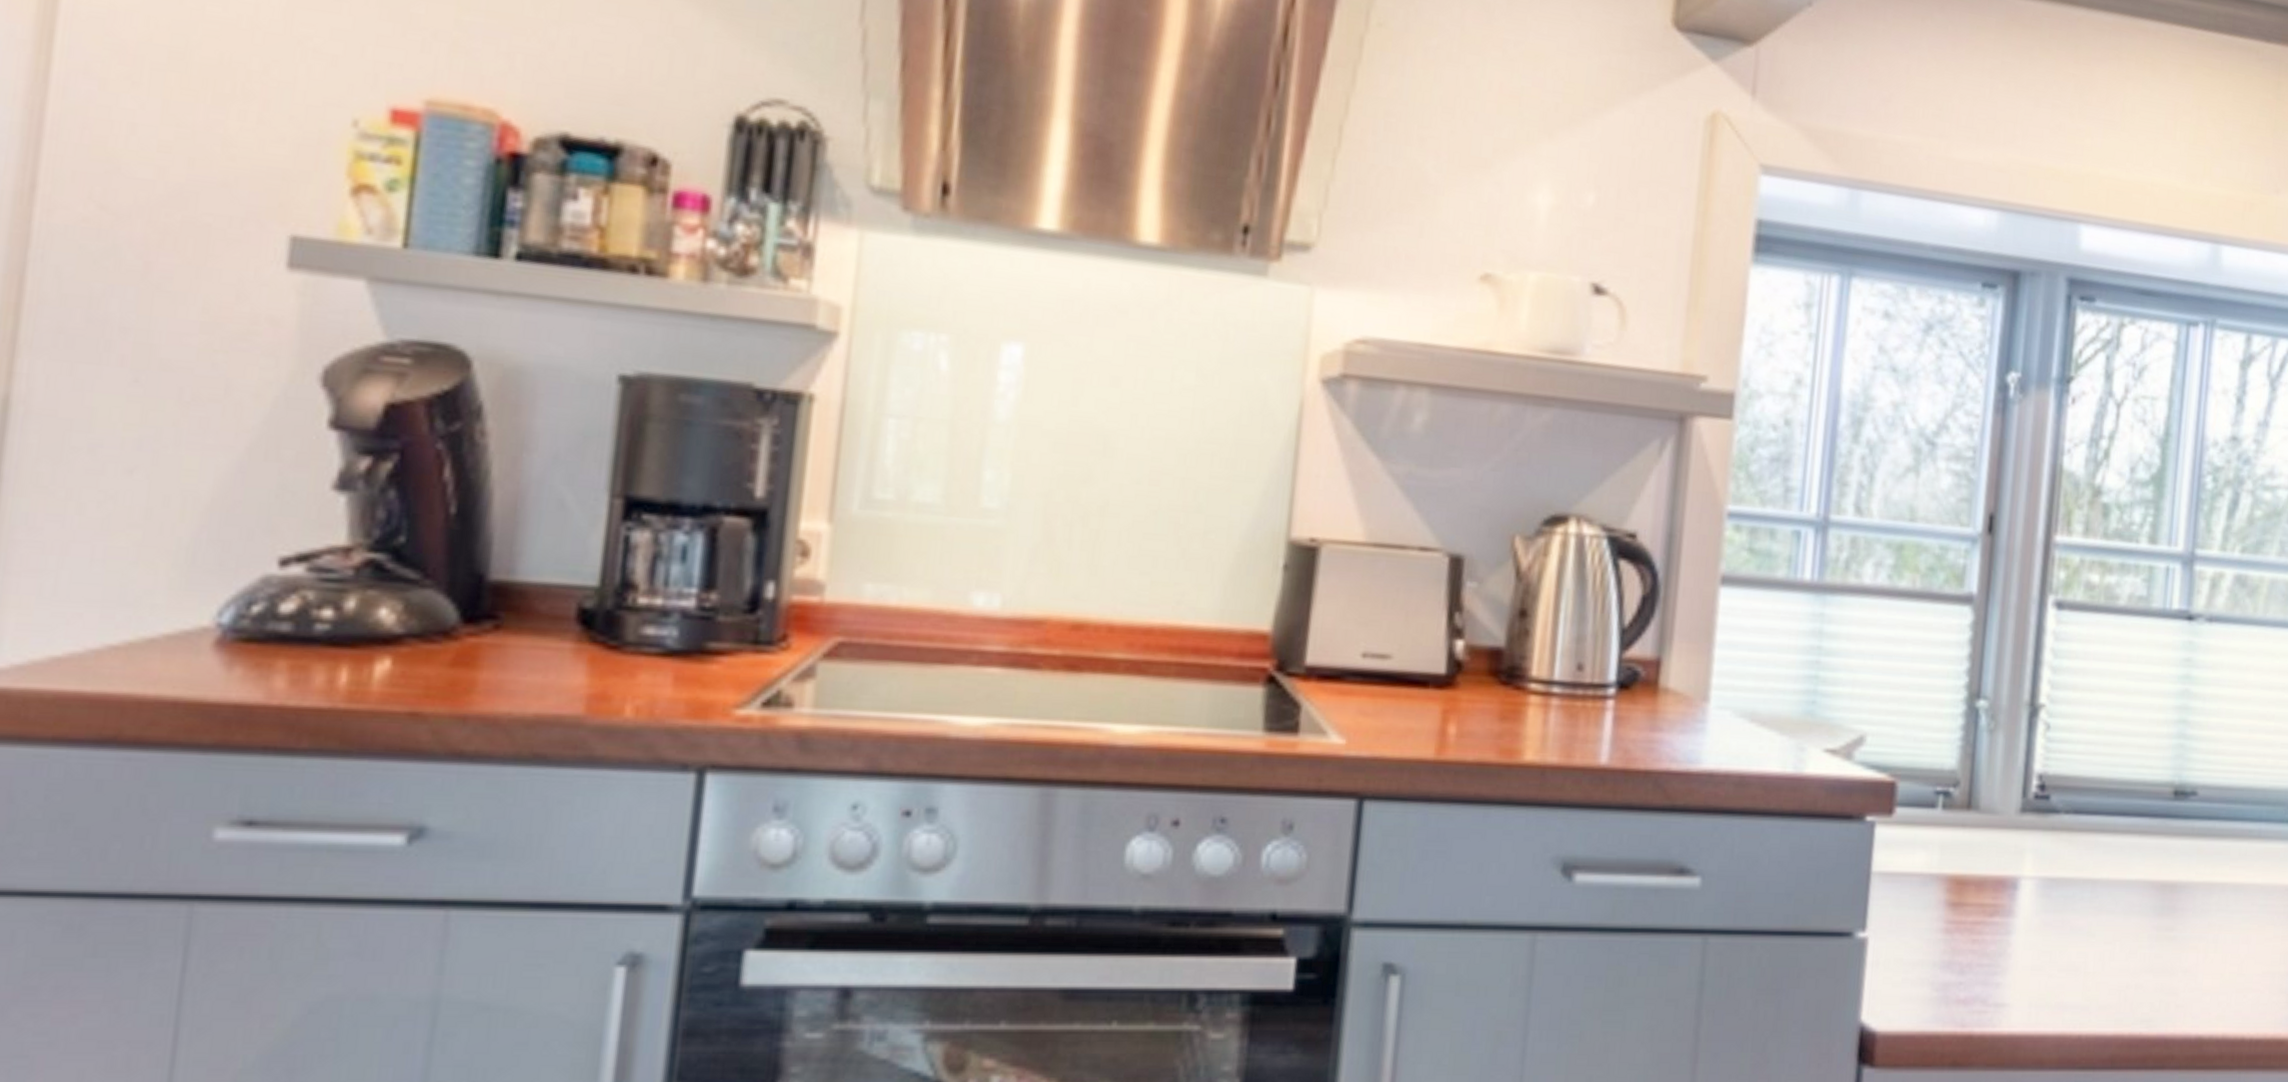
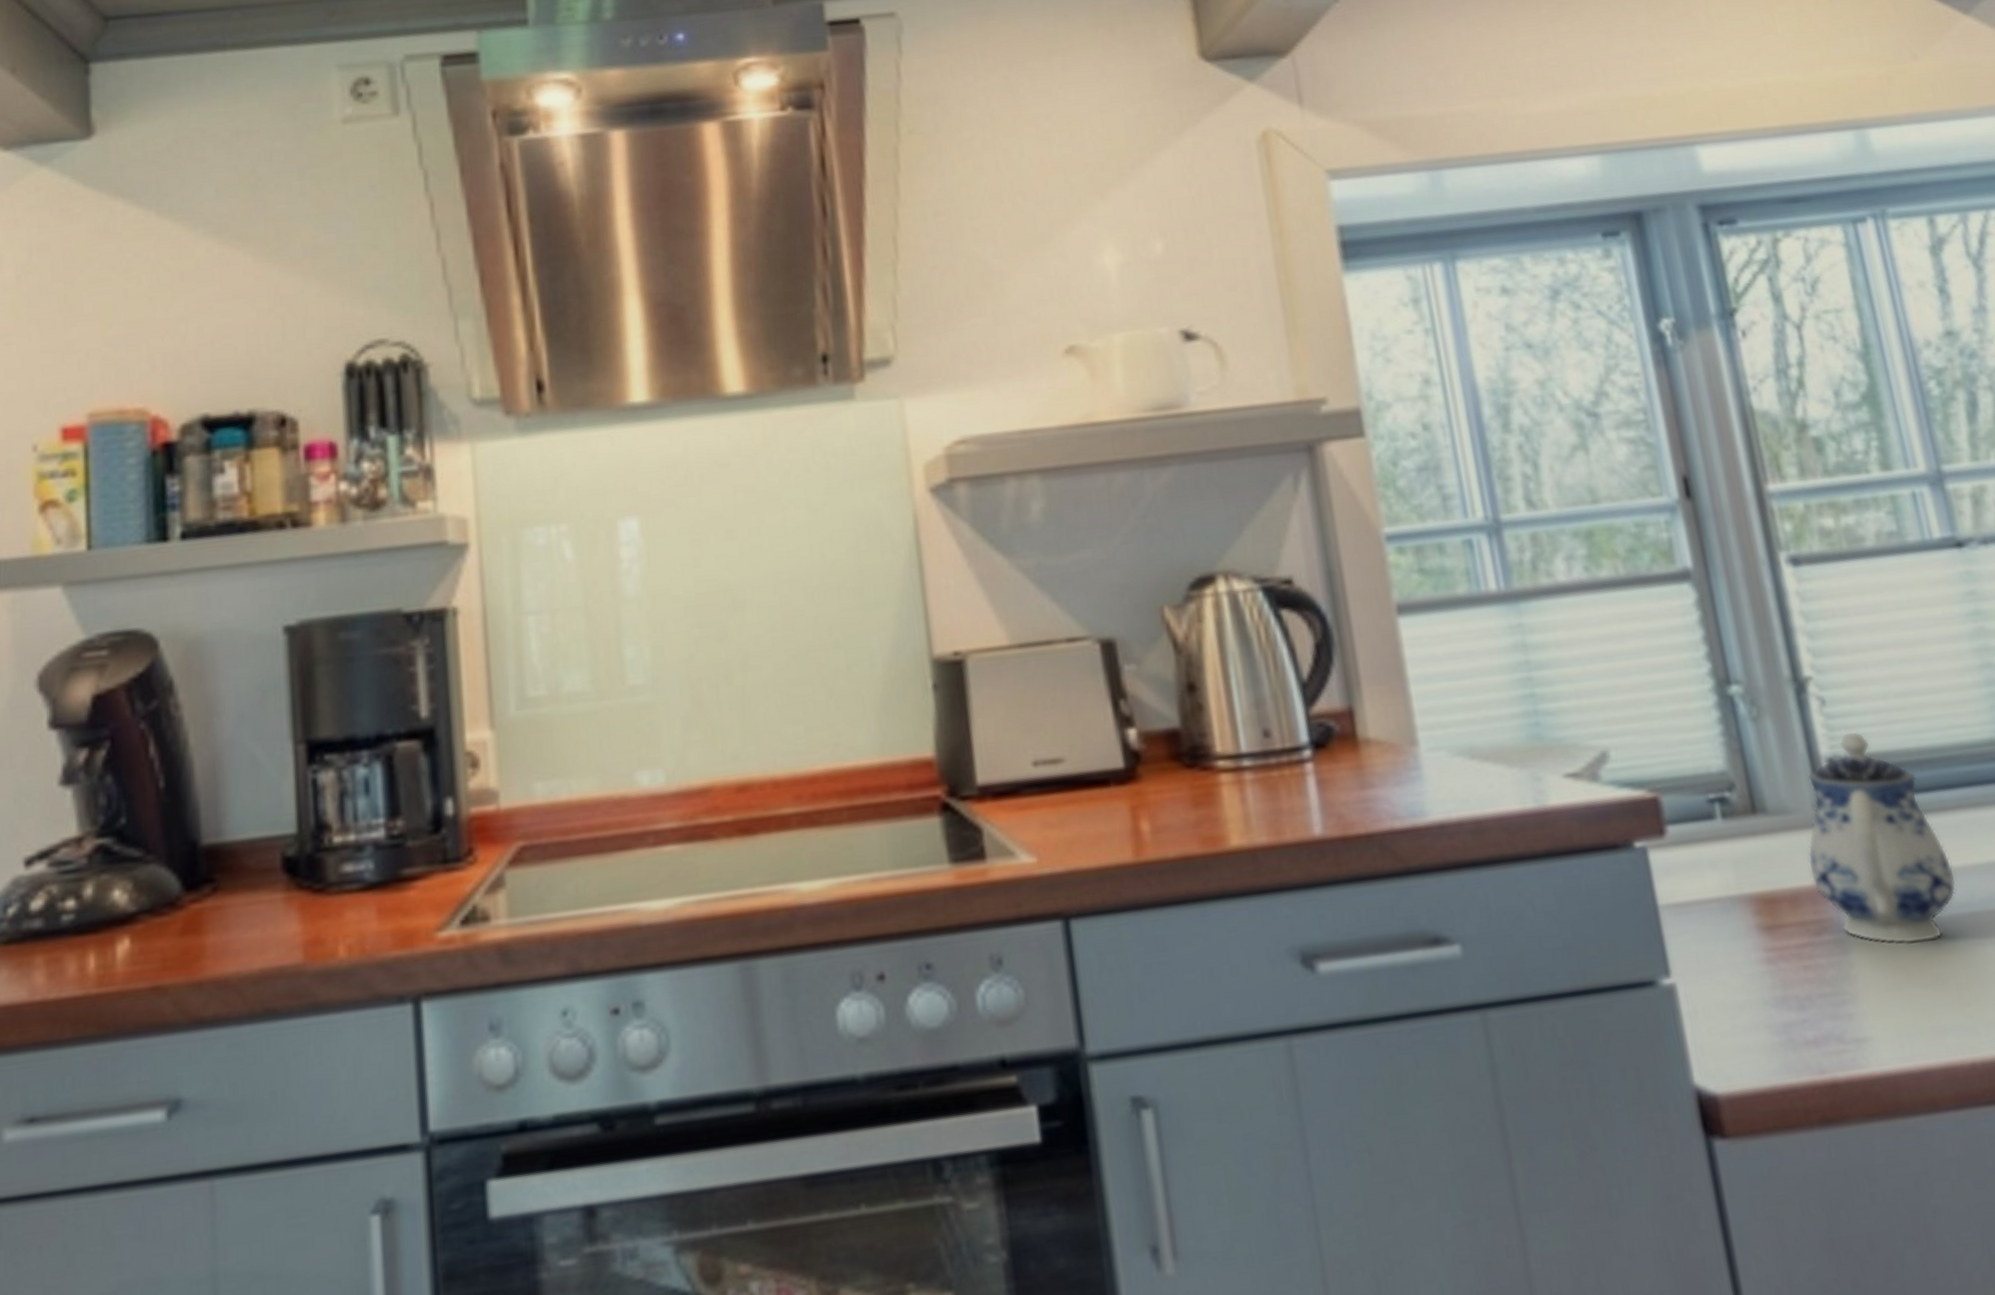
teapot: none [1998,755,2109,936] -> present [1808,731,1957,945]

